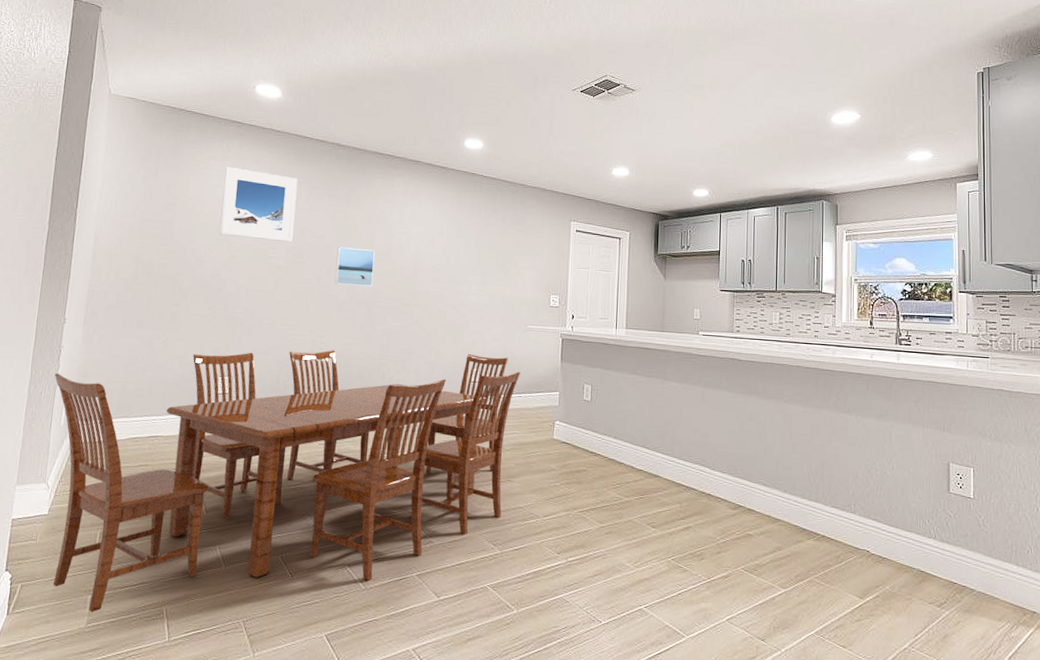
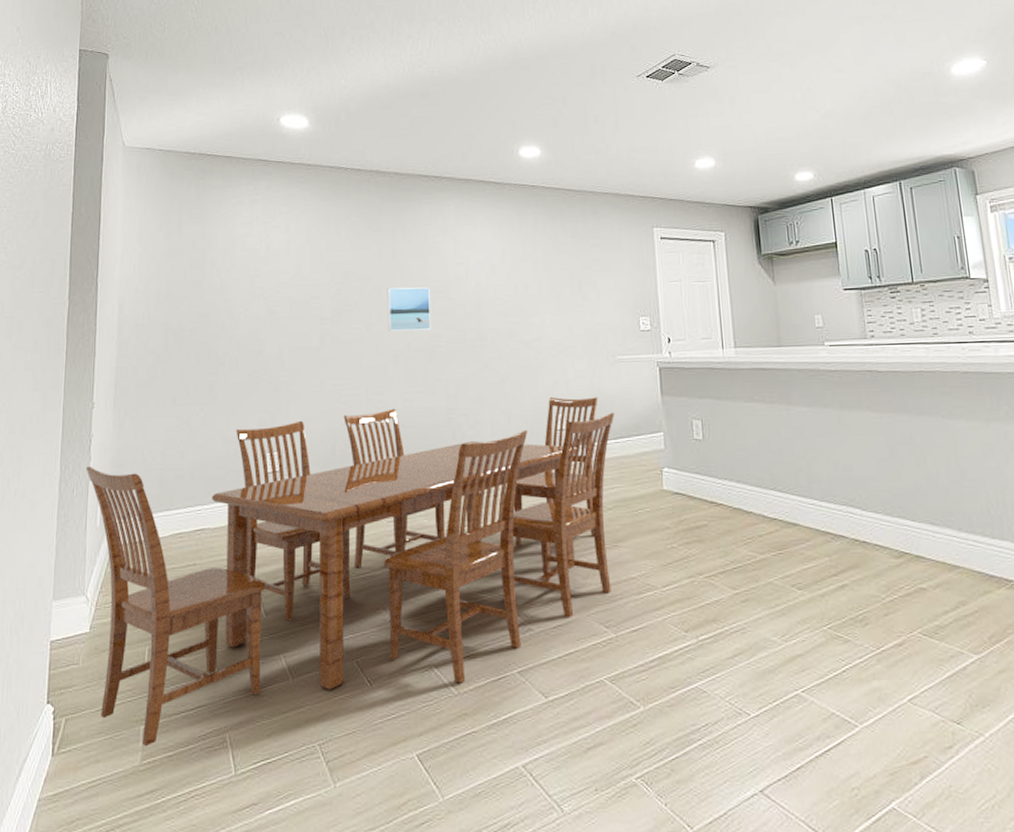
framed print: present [219,166,298,243] -> none [254,211,336,290]

